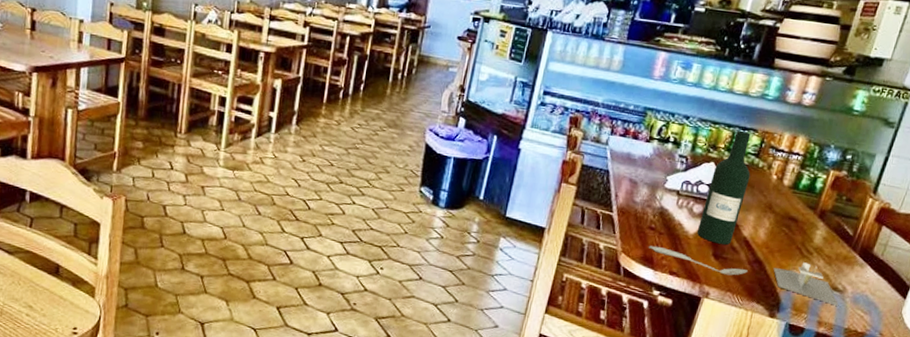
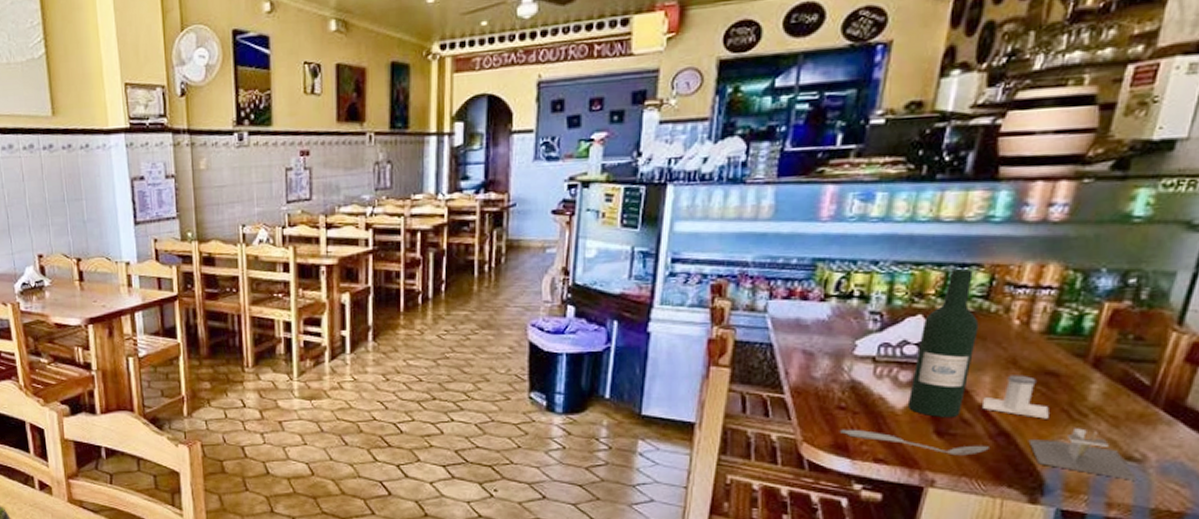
salt shaker: none [746,217,789,253] -> present [983,375,1049,419]

